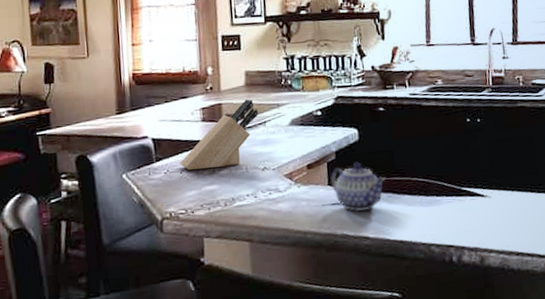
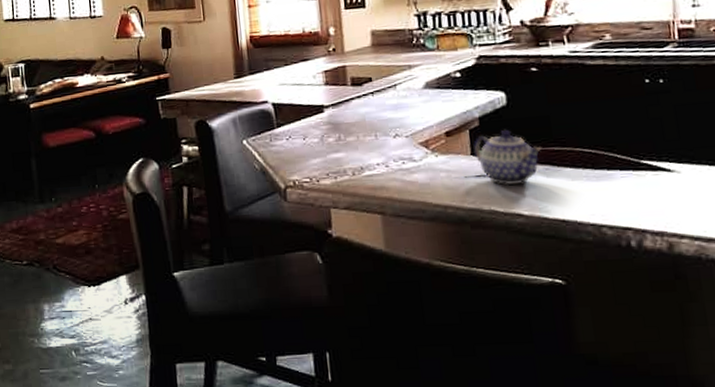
knife block: present [179,99,259,170] -> none [302,60,388,136]

